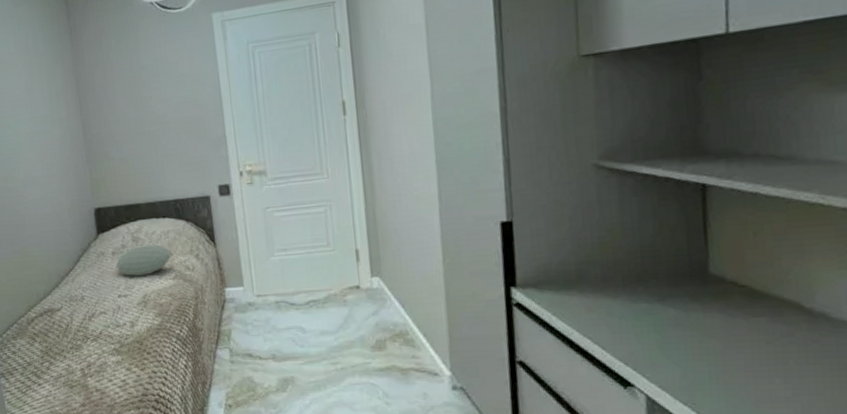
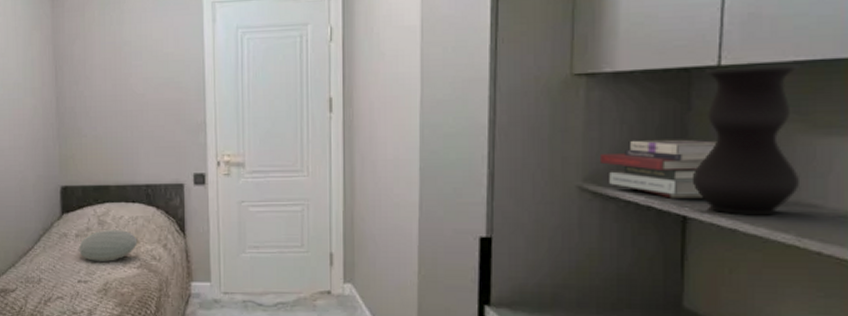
books: none [614,108,732,168] -> present [601,139,717,198]
vase: none [708,25,819,179] -> present [691,65,799,216]

